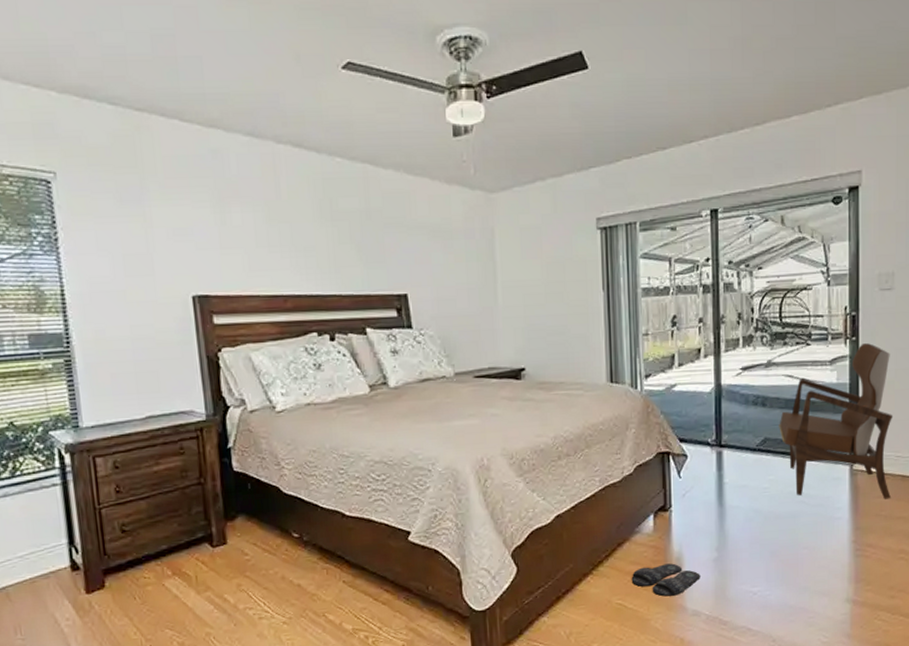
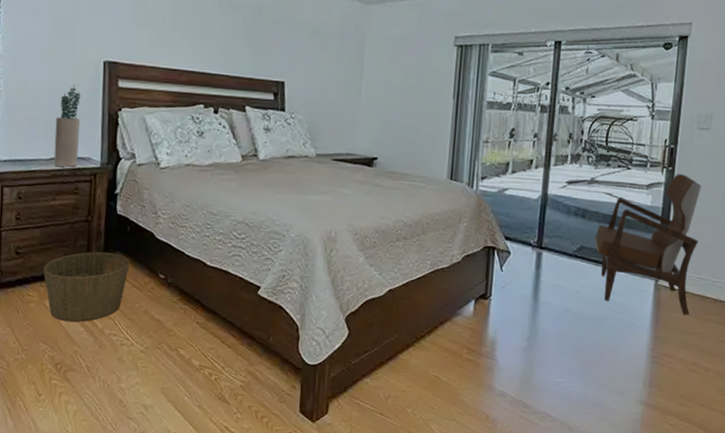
vase: none [145,328,179,426] -> present [53,84,81,168]
basket: none [157,516,257,602] -> present [43,252,130,323]
slippers: present [631,563,700,597] -> none [448,346,510,376]

